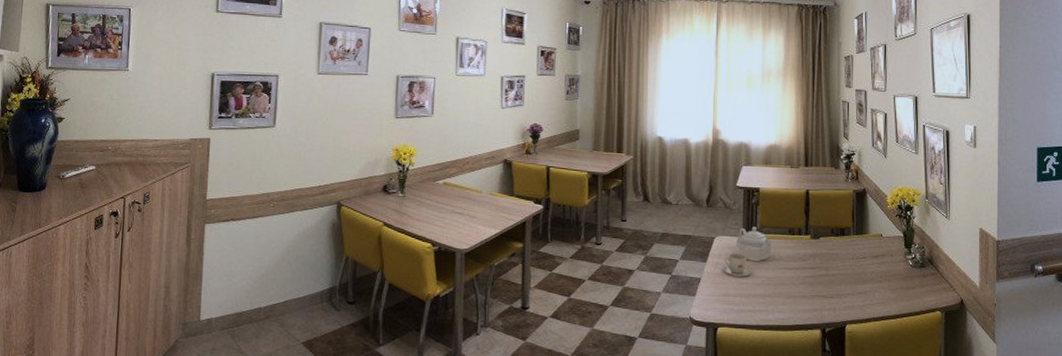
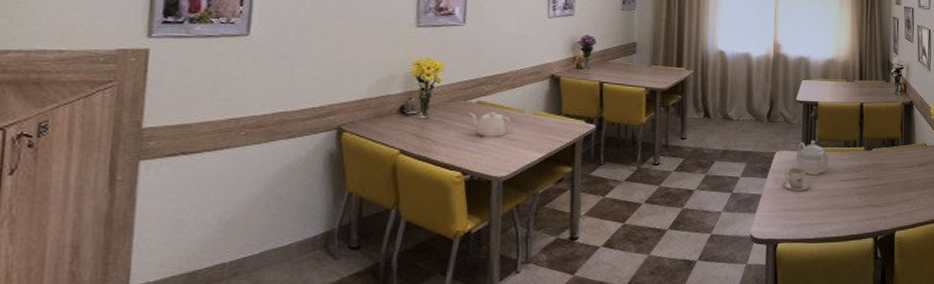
teapot: none [437,192,471,214] -> present [469,112,511,137]

